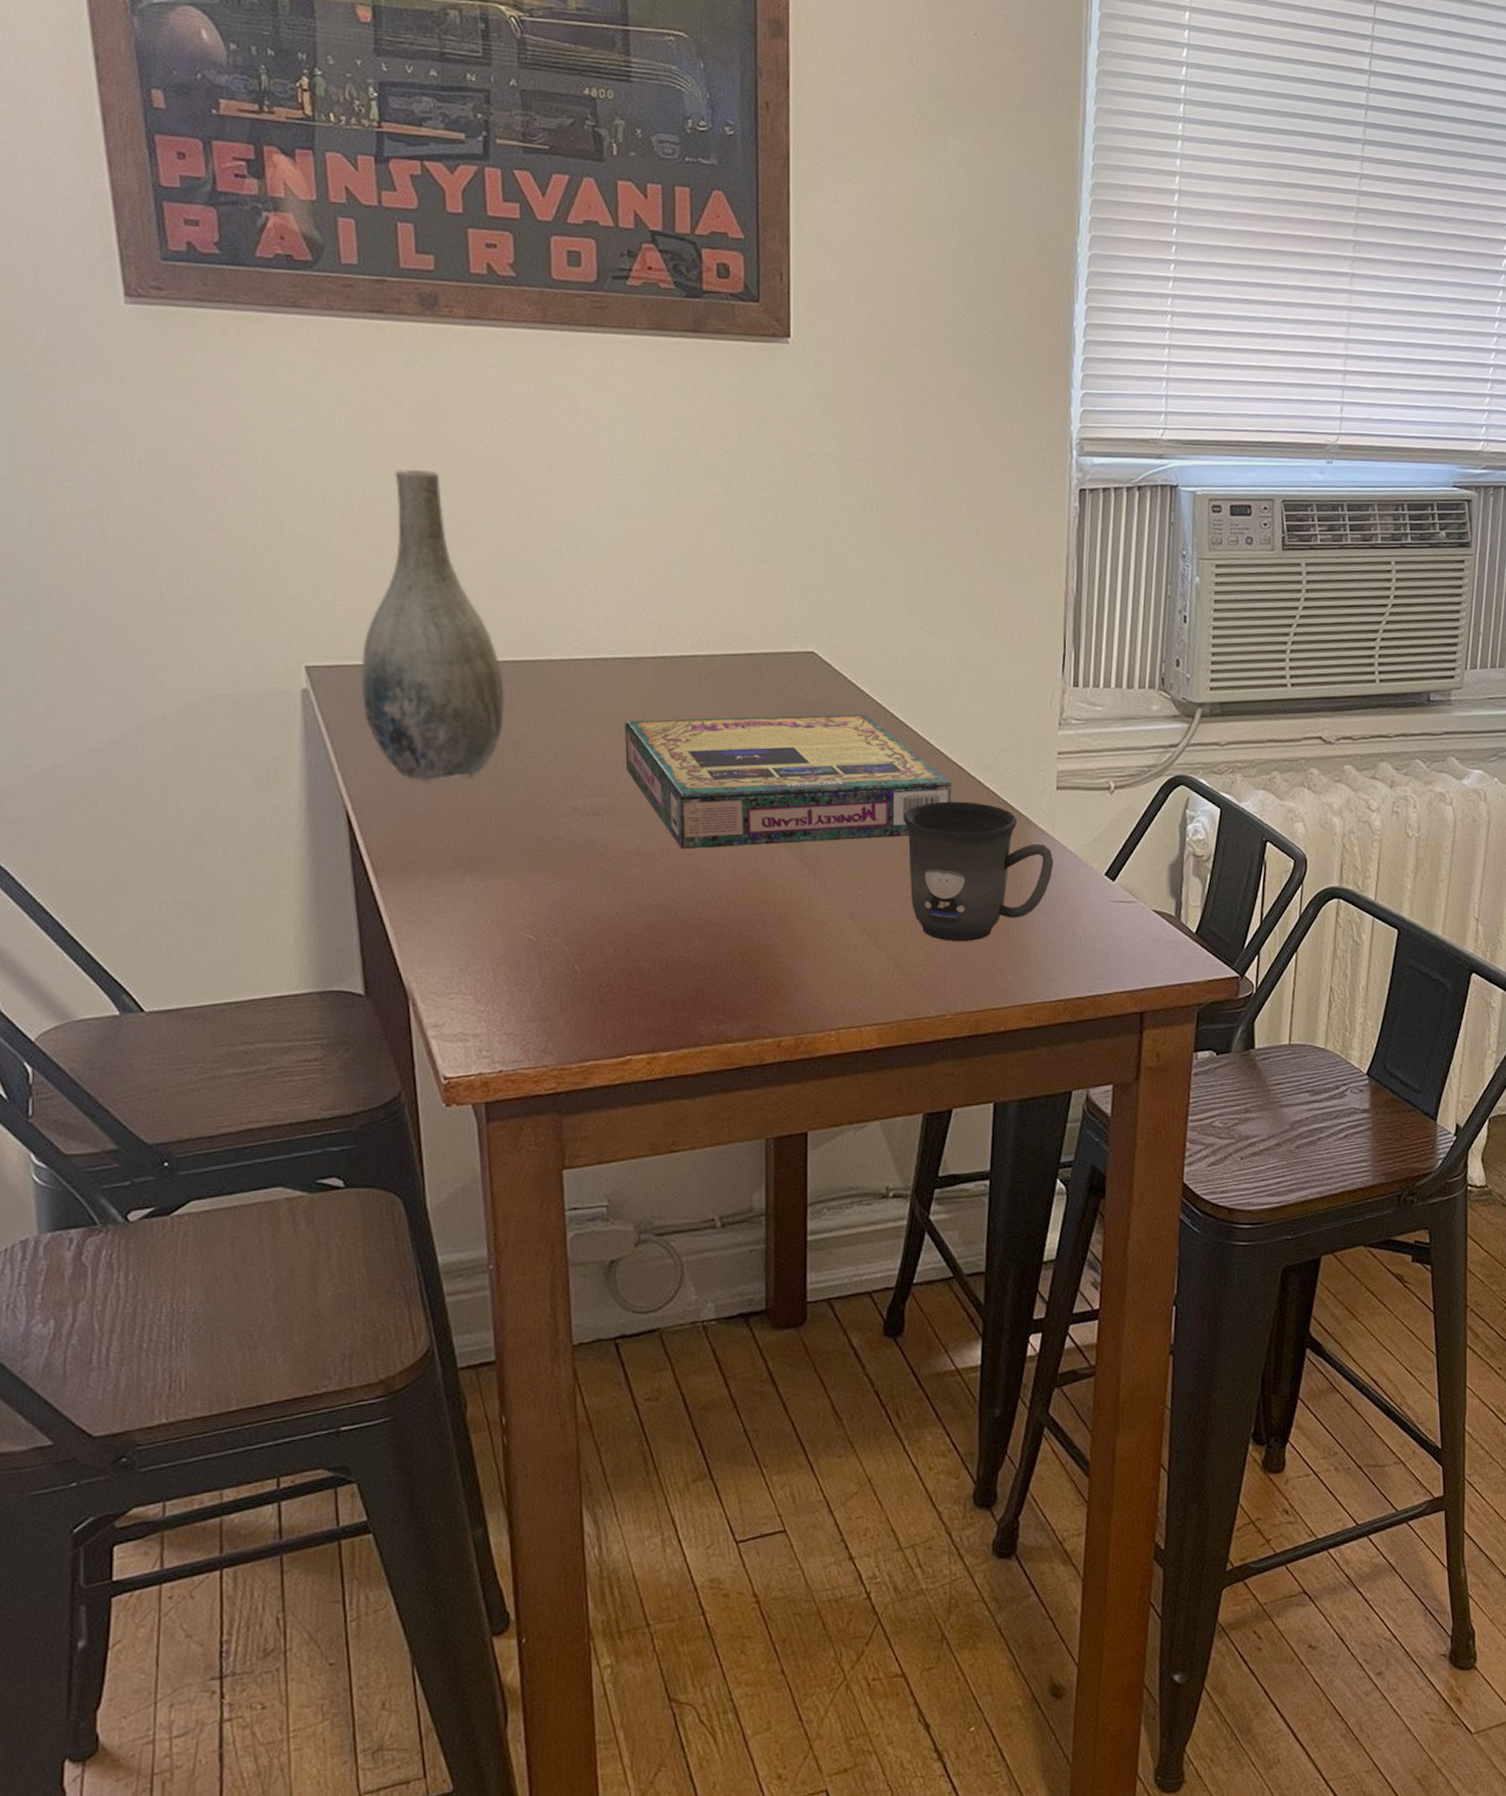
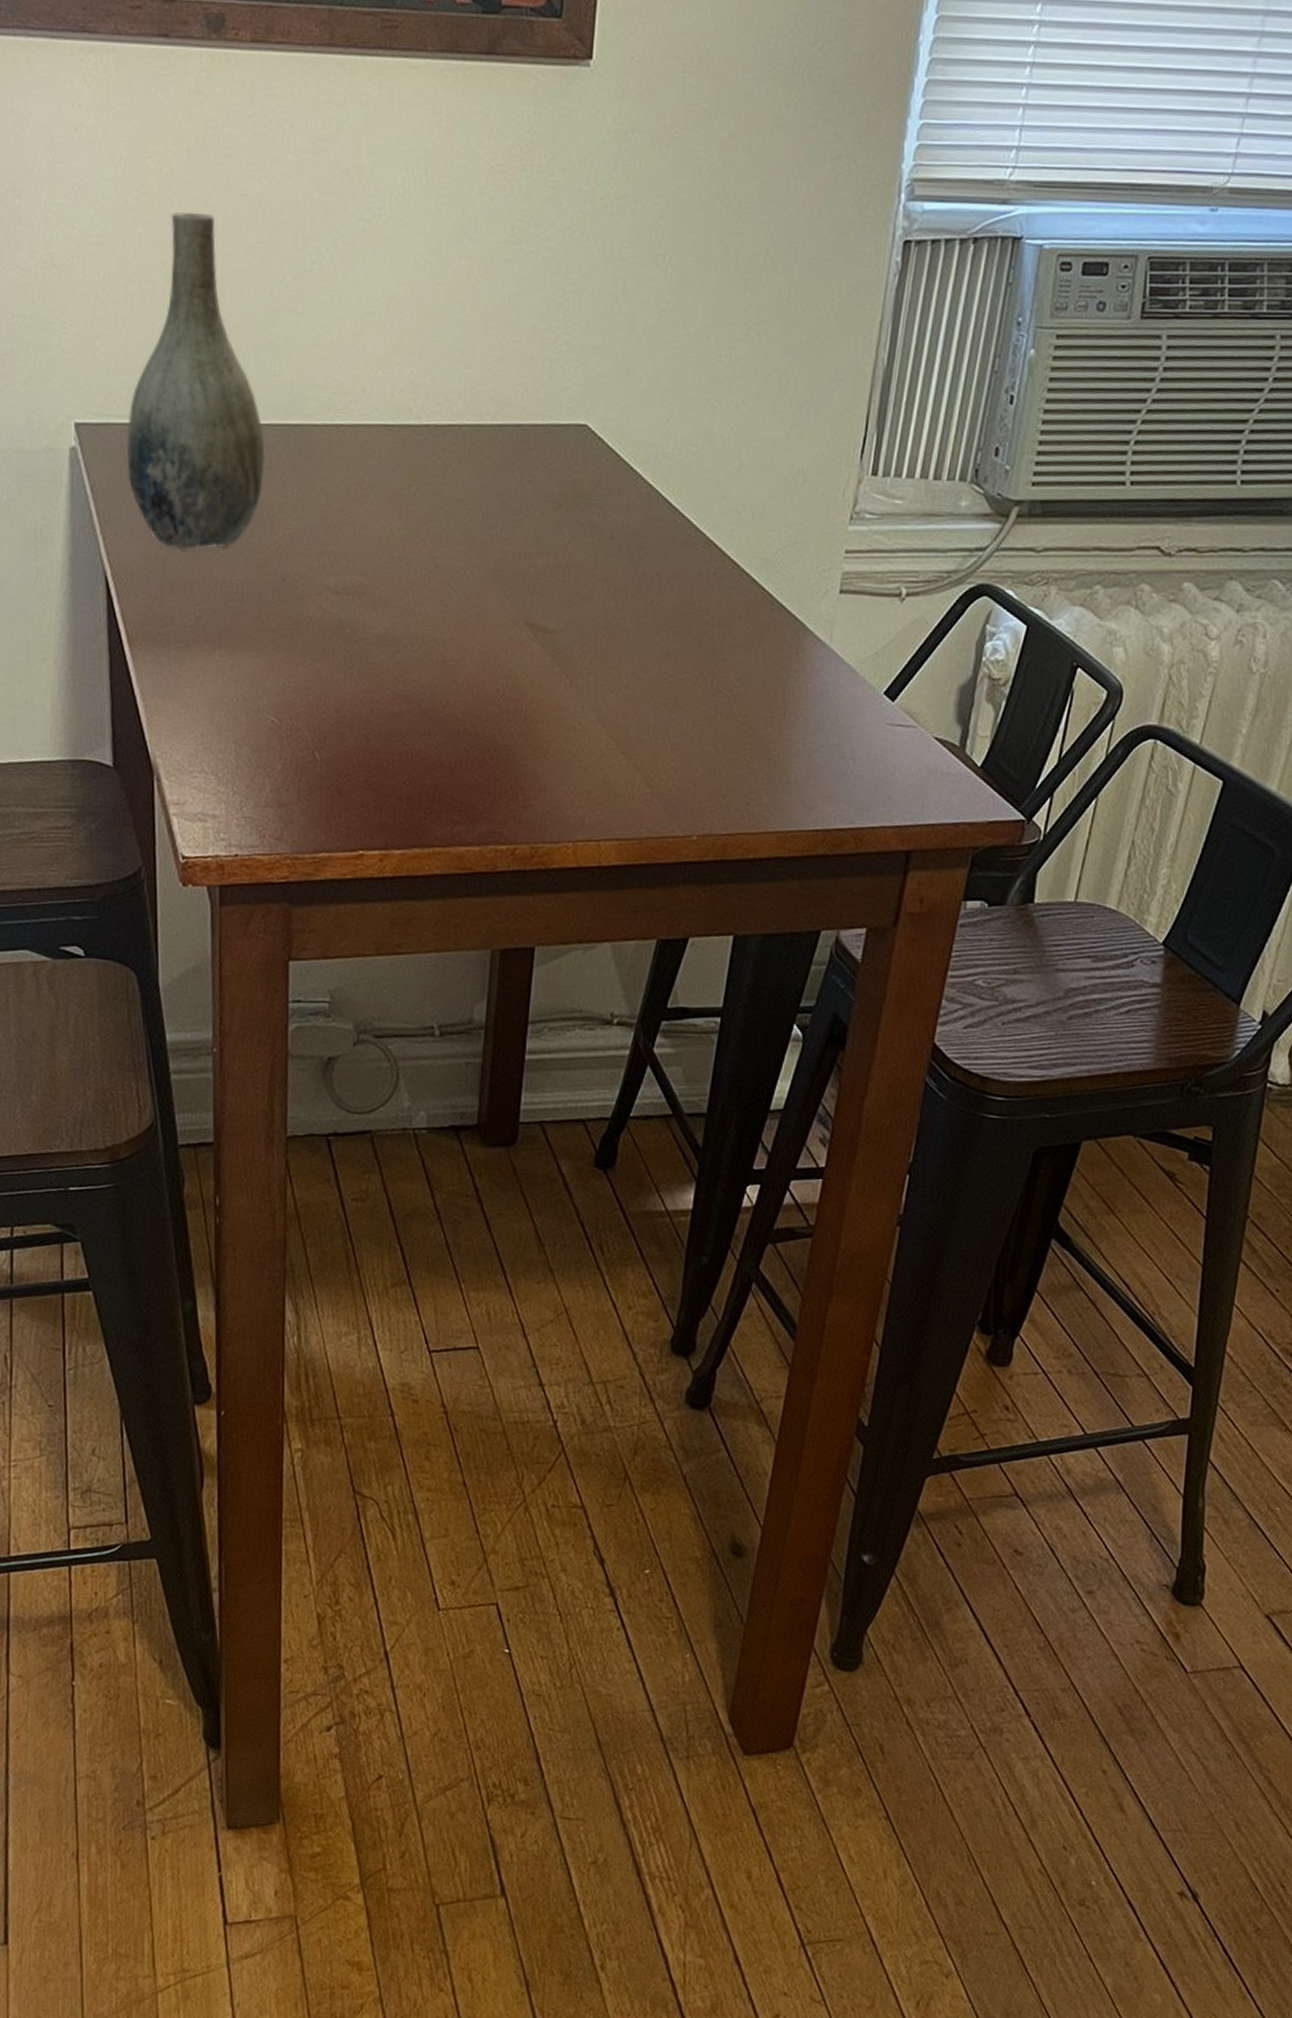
video game box: present [625,713,952,850] -> none [380,493,723,637]
mug: present [903,801,1054,942] -> none [666,599,828,758]

